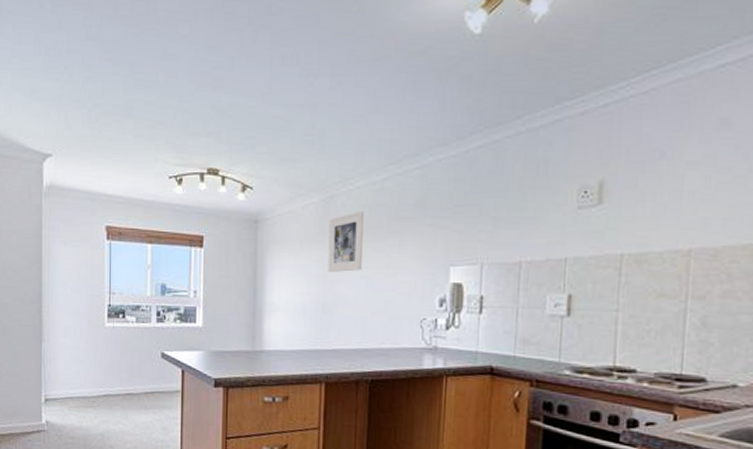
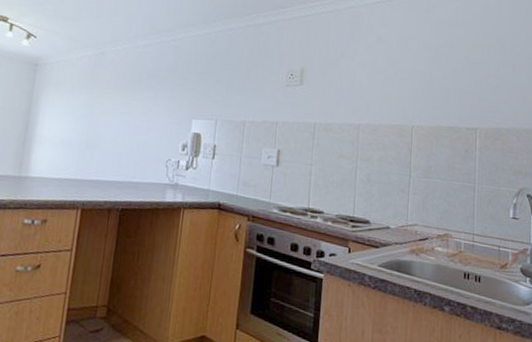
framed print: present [327,211,364,272] -> none [93,67,128,116]

